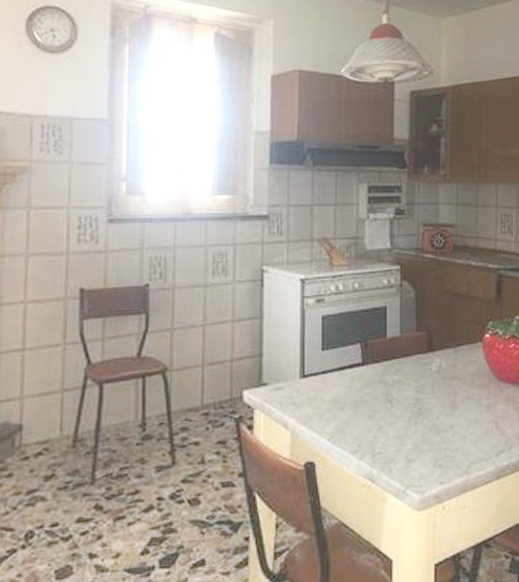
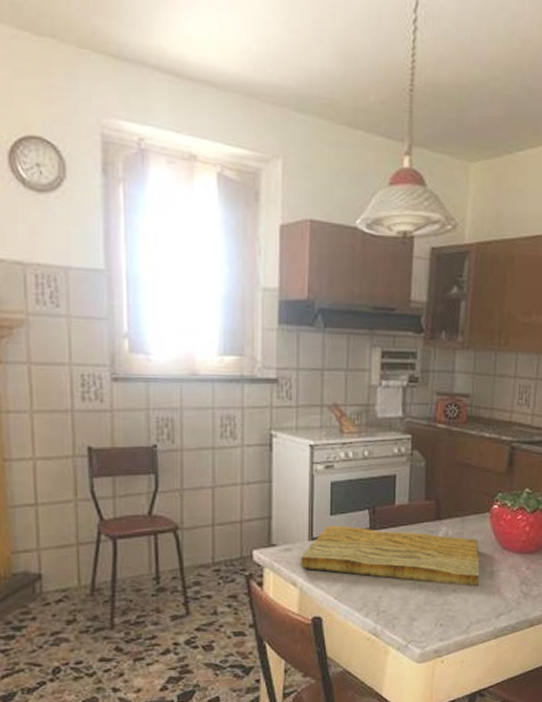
cutting board: none [293,361,476,422] -> present [301,525,480,586]

